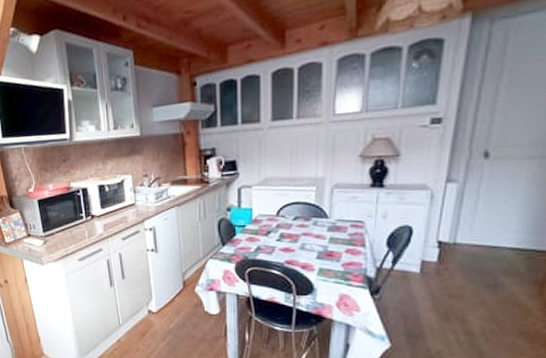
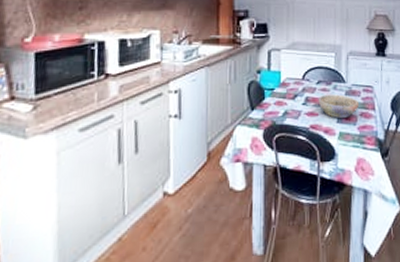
bowl: none [294,230,344,254] -> present [318,94,358,118]

